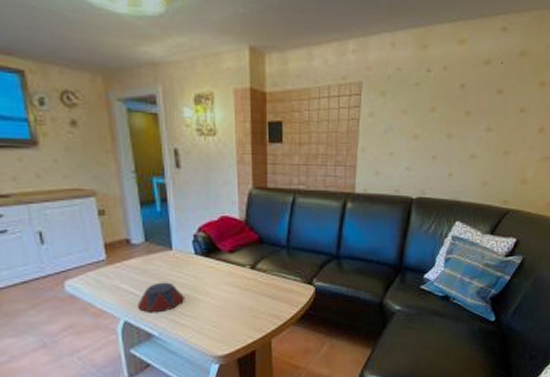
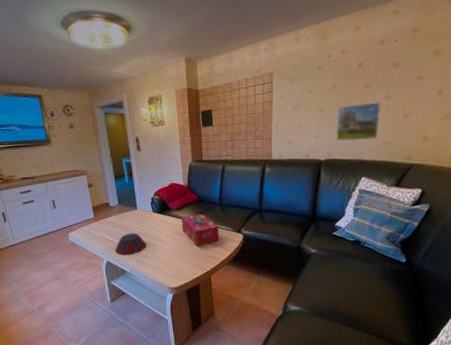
tissue box: none [234,258,285,301] -> present [181,213,220,246]
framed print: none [430,133,482,178] -> present [336,102,381,141]

